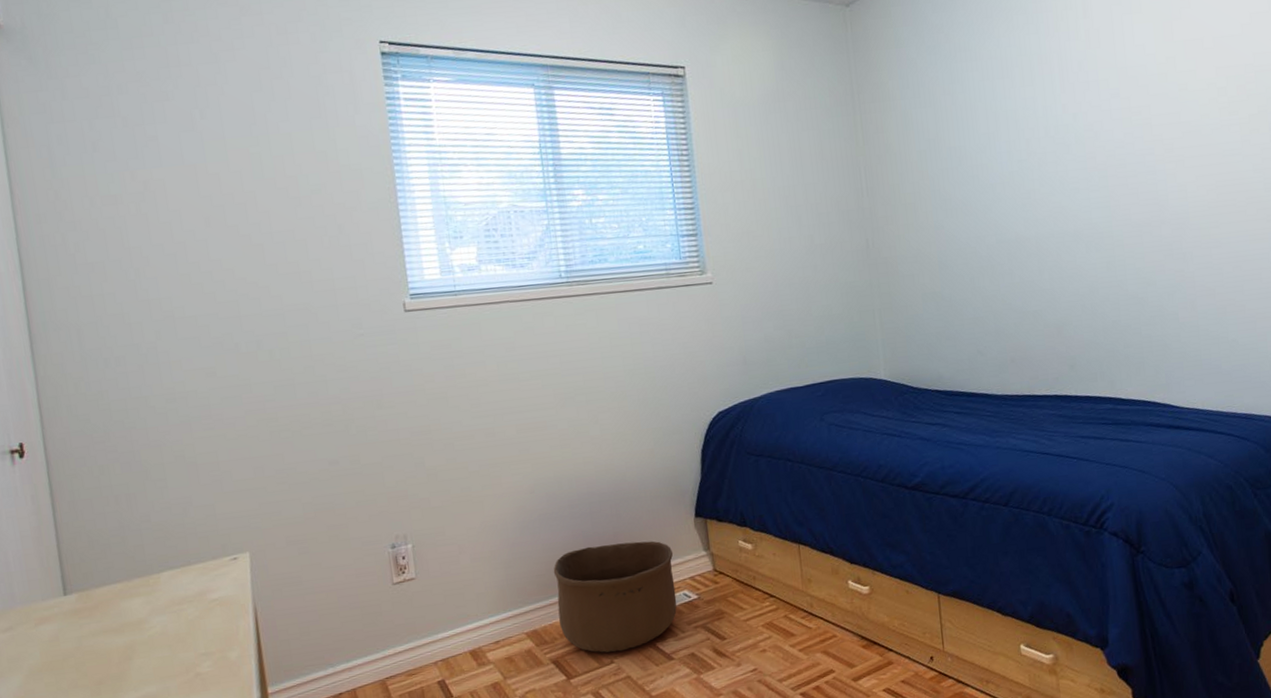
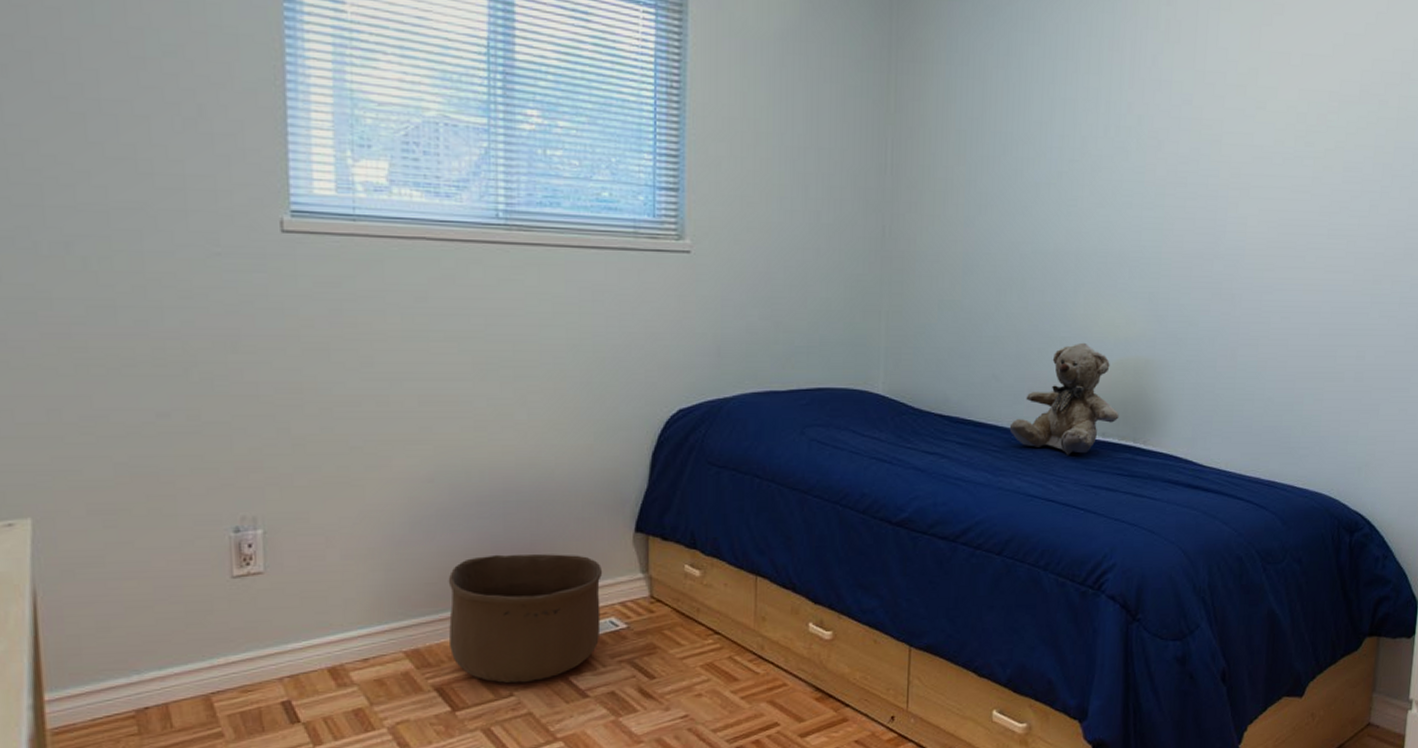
teddy bear: none [998,312,1096,412] -> present [1009,342,1119,455]

